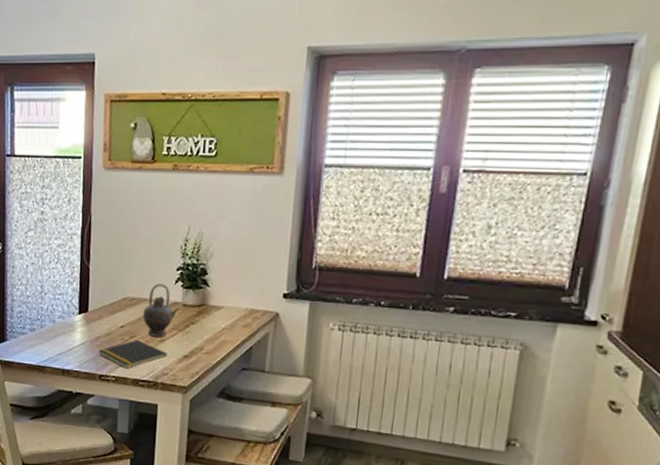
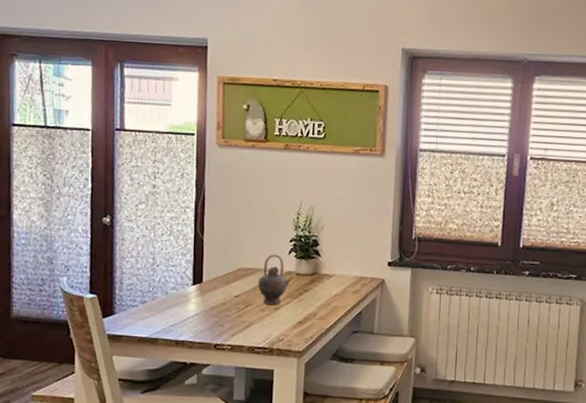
notepad: present [98,340,167,369] -> none [213,308,282,337]

